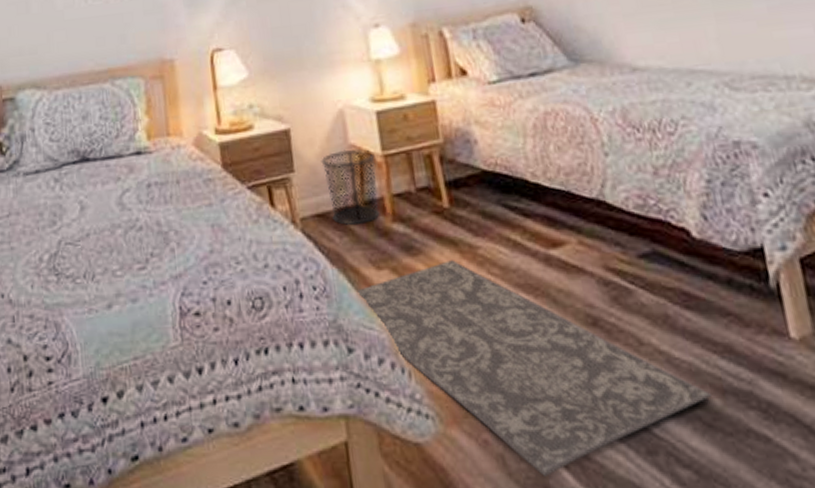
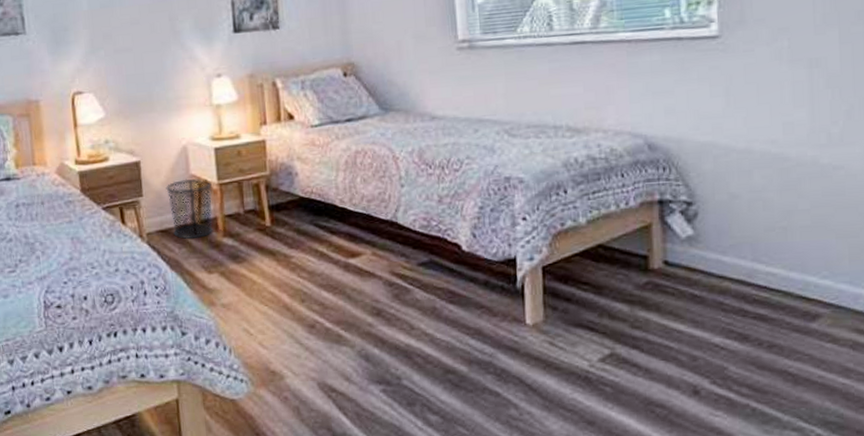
rug: present [356,260,711,476] -> none [190,266,460,421]

